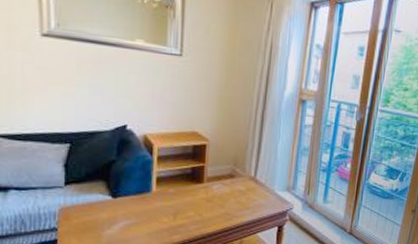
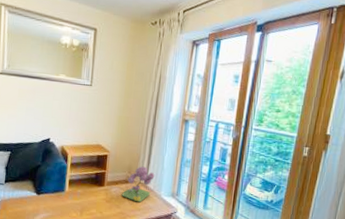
plant: none [226,156,267,200] -> present [122,166,155,203]

